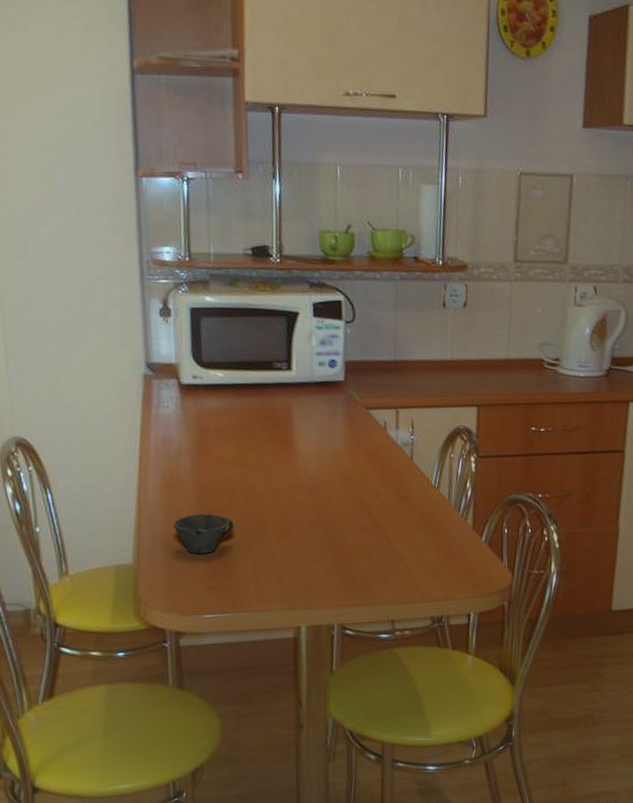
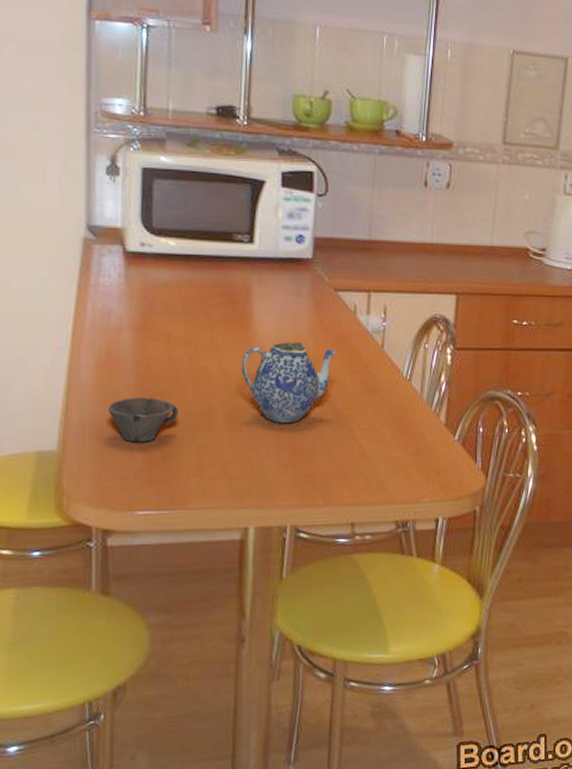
teapot: none [286,457,370,533] -> present [241,342,337,424]

